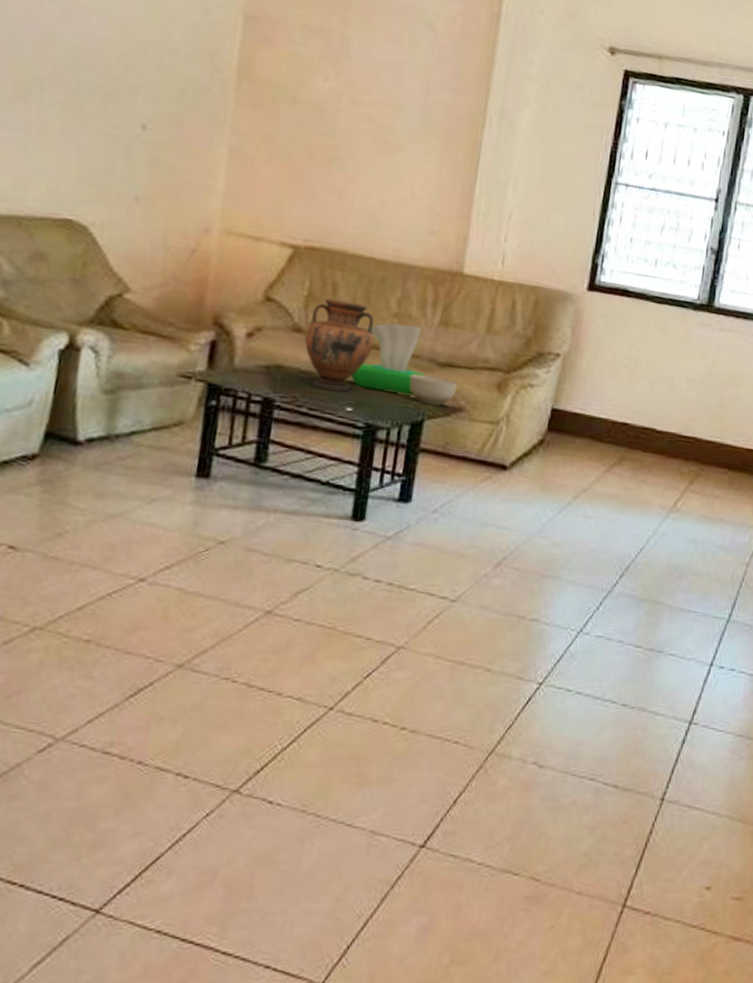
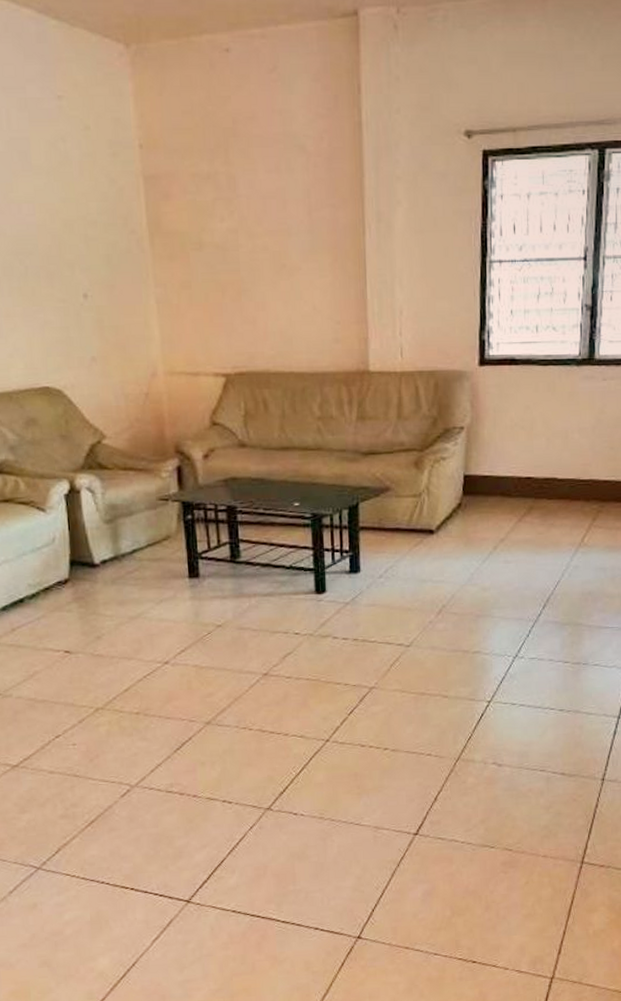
vase: present [304,298,375,393] -> none [249,414,306,492]
wet wipes pack: present [351,323,426,396] -> none [293,424,354,485]
bowl: present [409,374,459,407] -> none [340,464,382,490]

